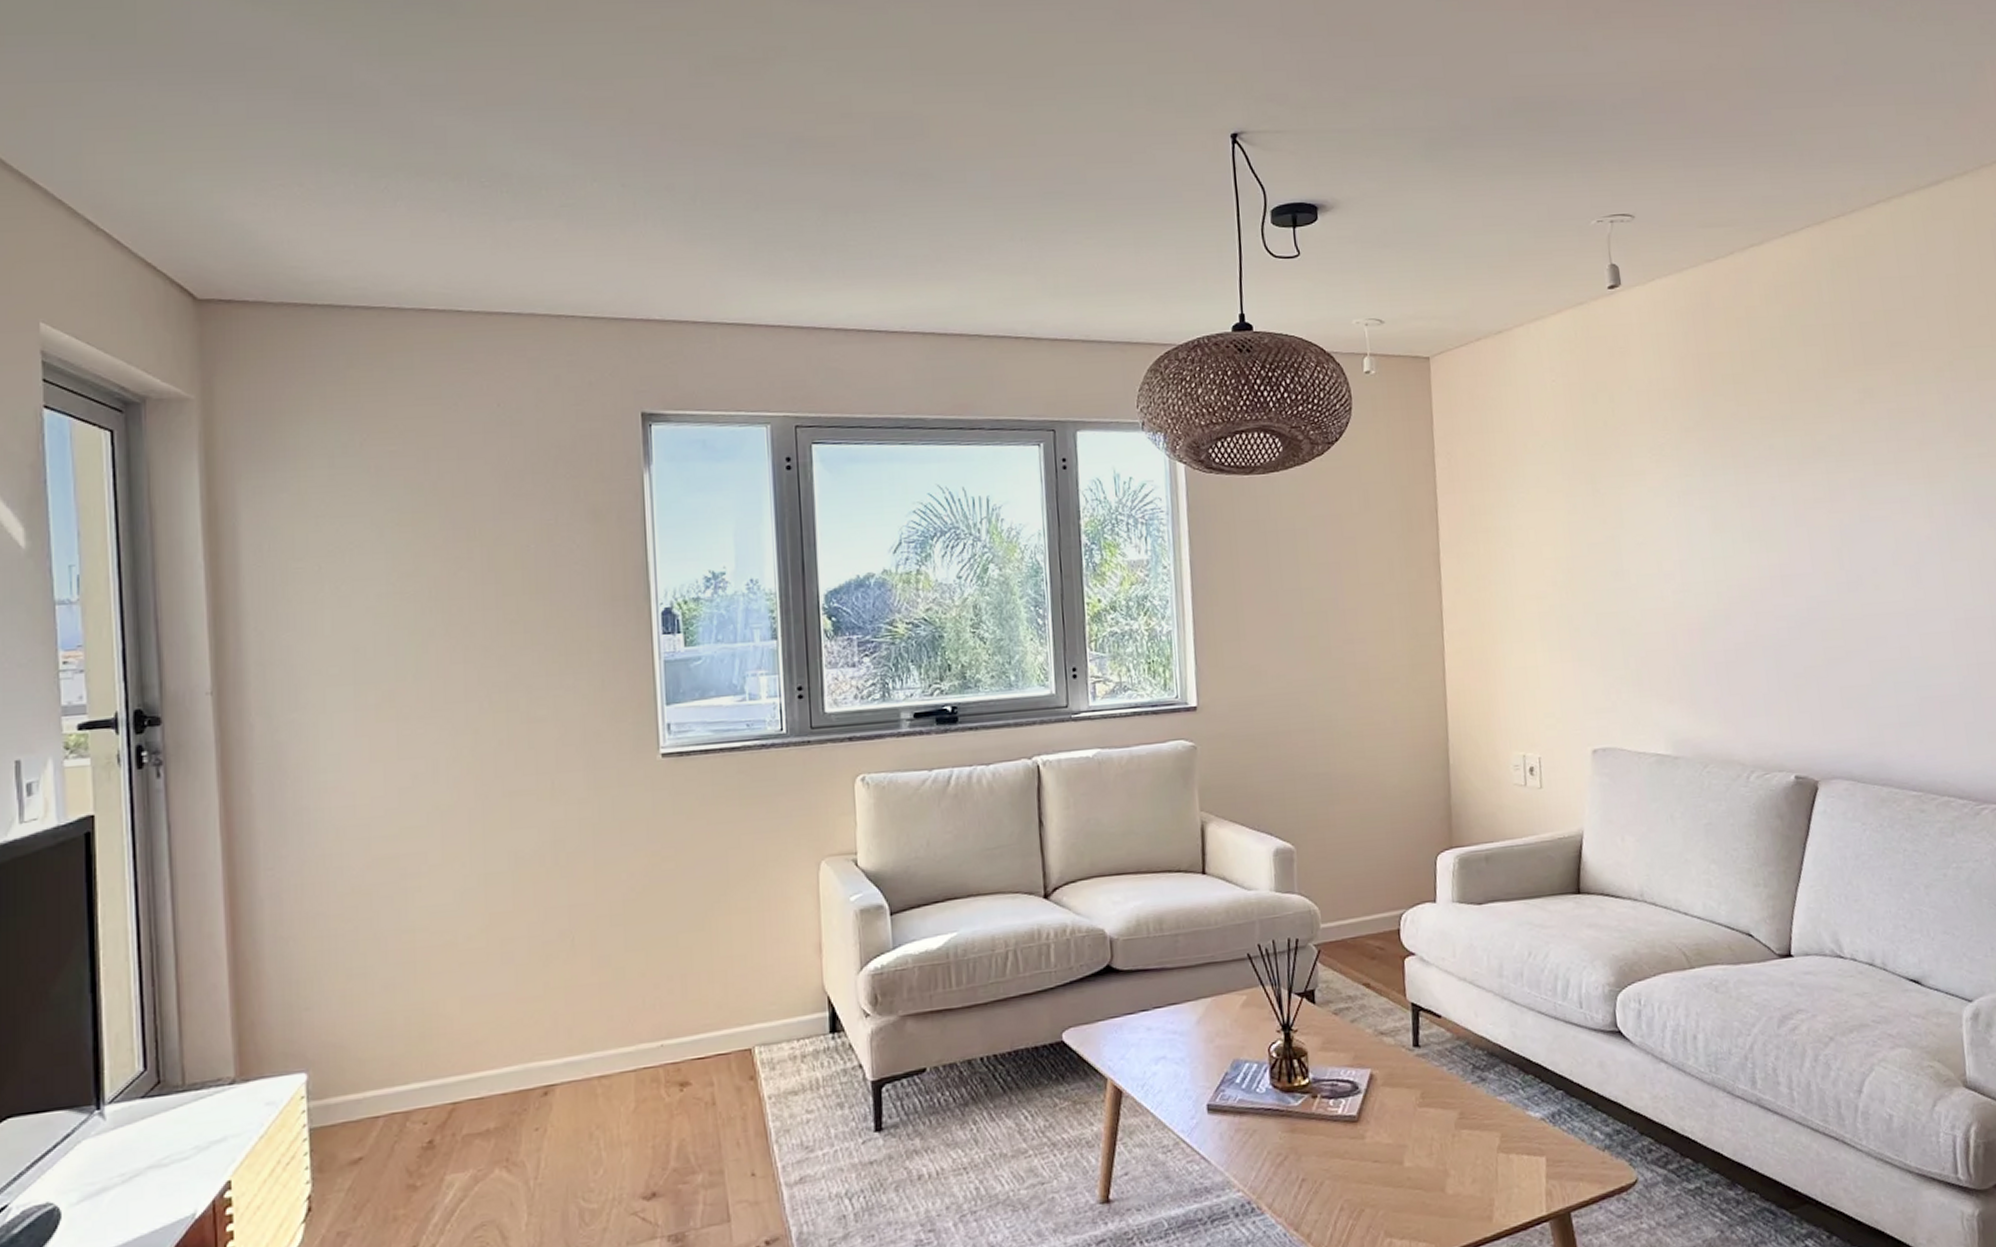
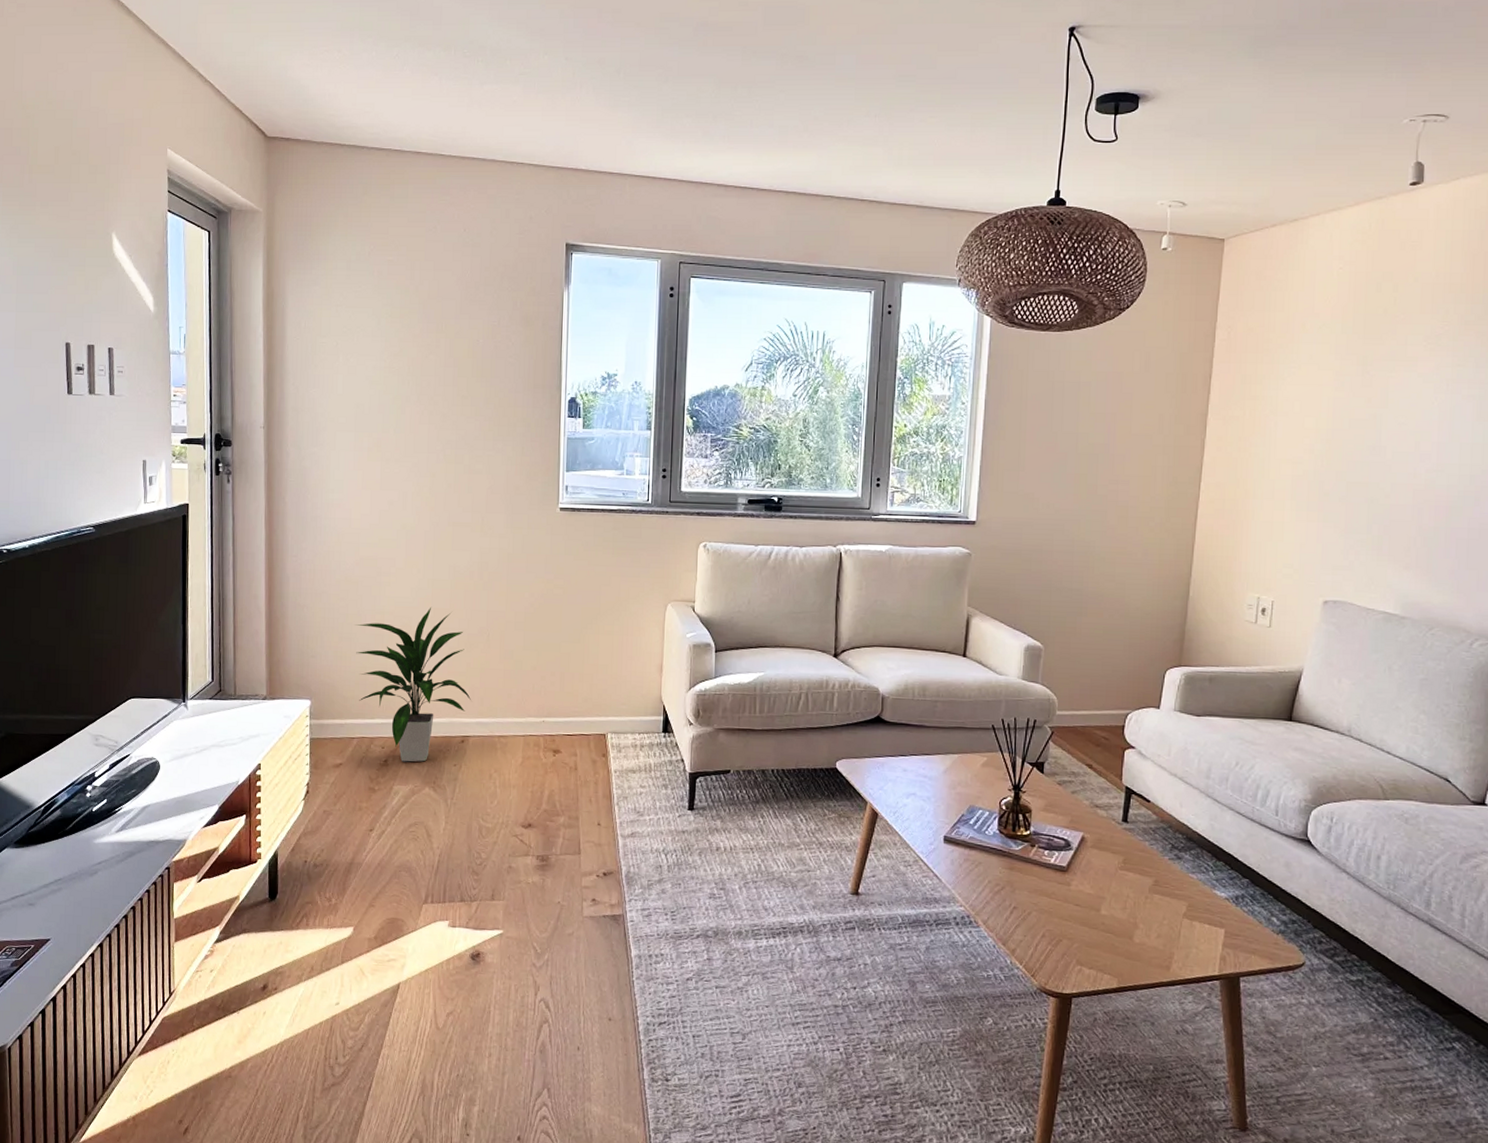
indoor plant: none [370,913,554,1139] -> present [355,607,471,762]

